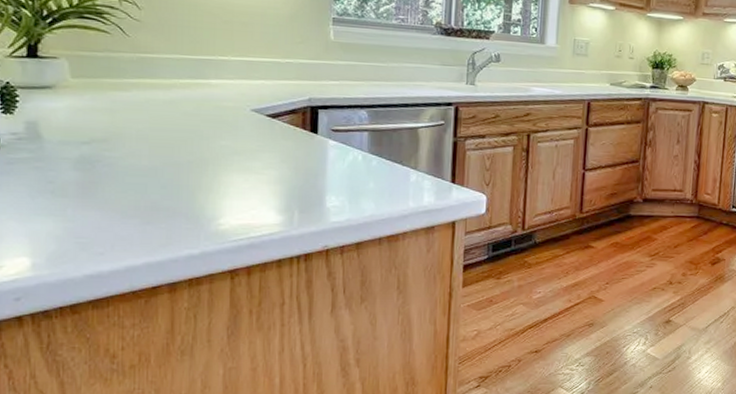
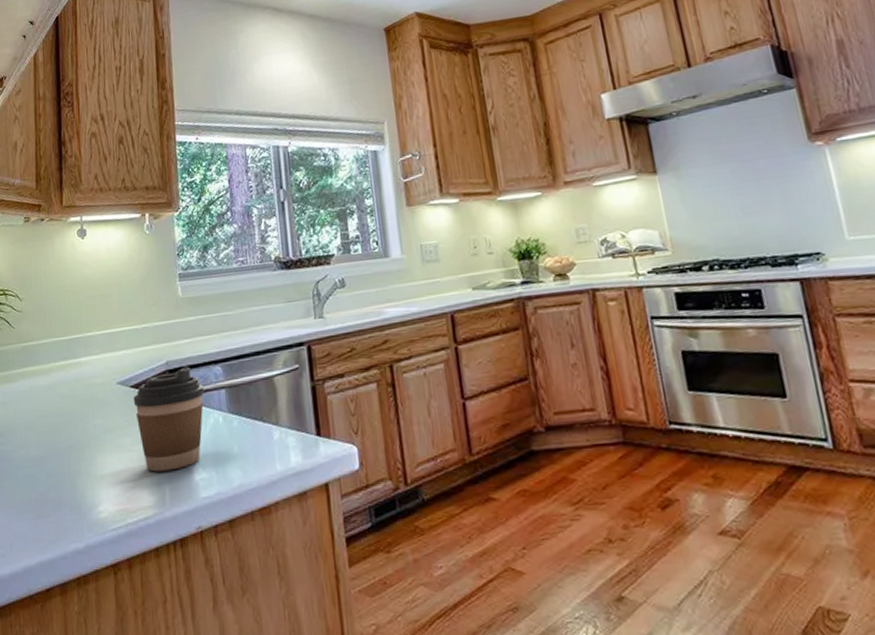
coffee cup: none [268,106,346,196] -> present [133,366,204,472]

